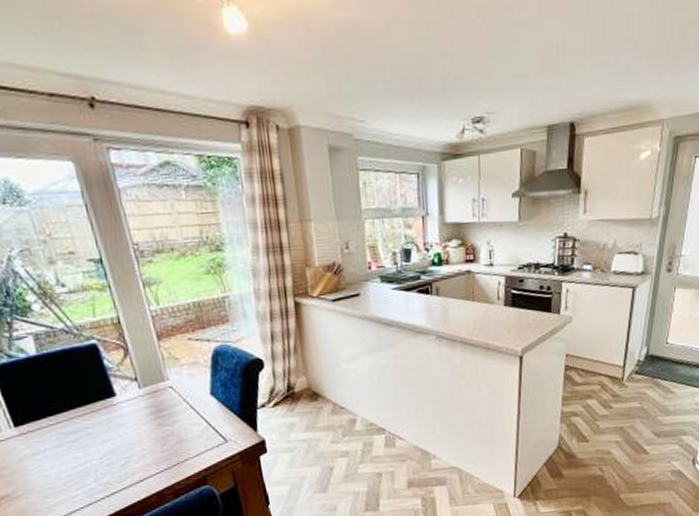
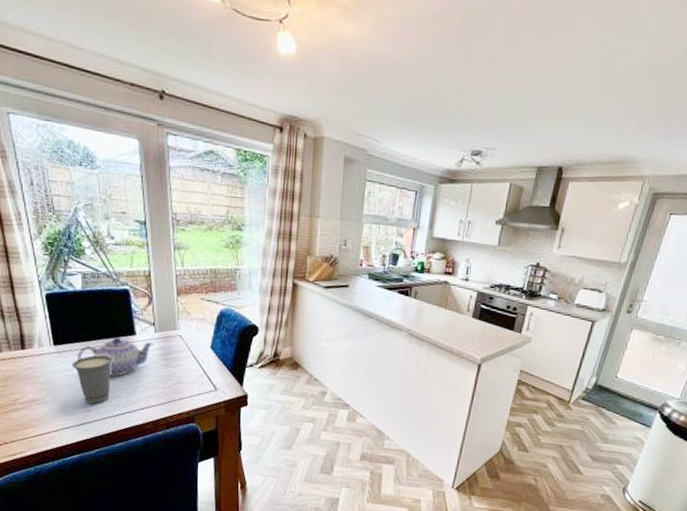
cup: none [42,426,98,488] -> present [71,355,113,404]
teapot: none [46,400,141,450] -> present [76,337,154,377]

